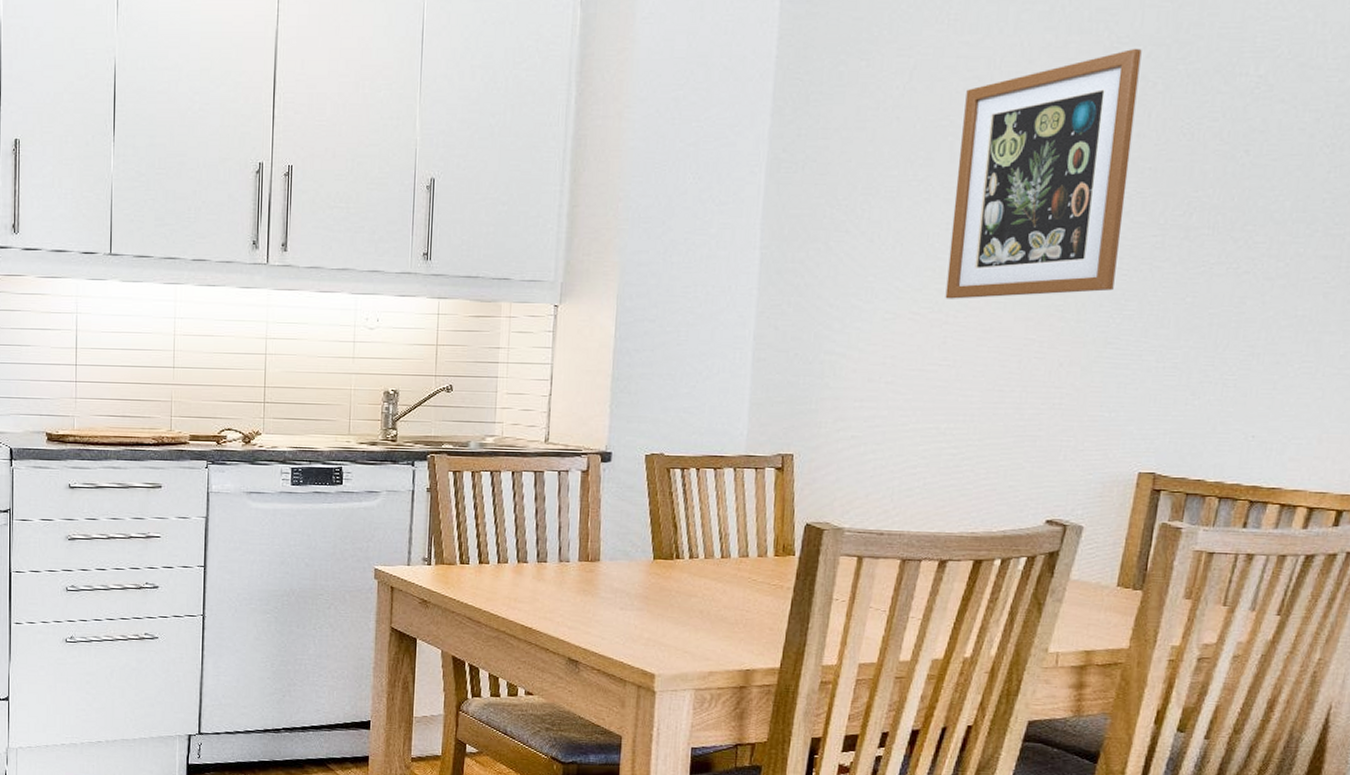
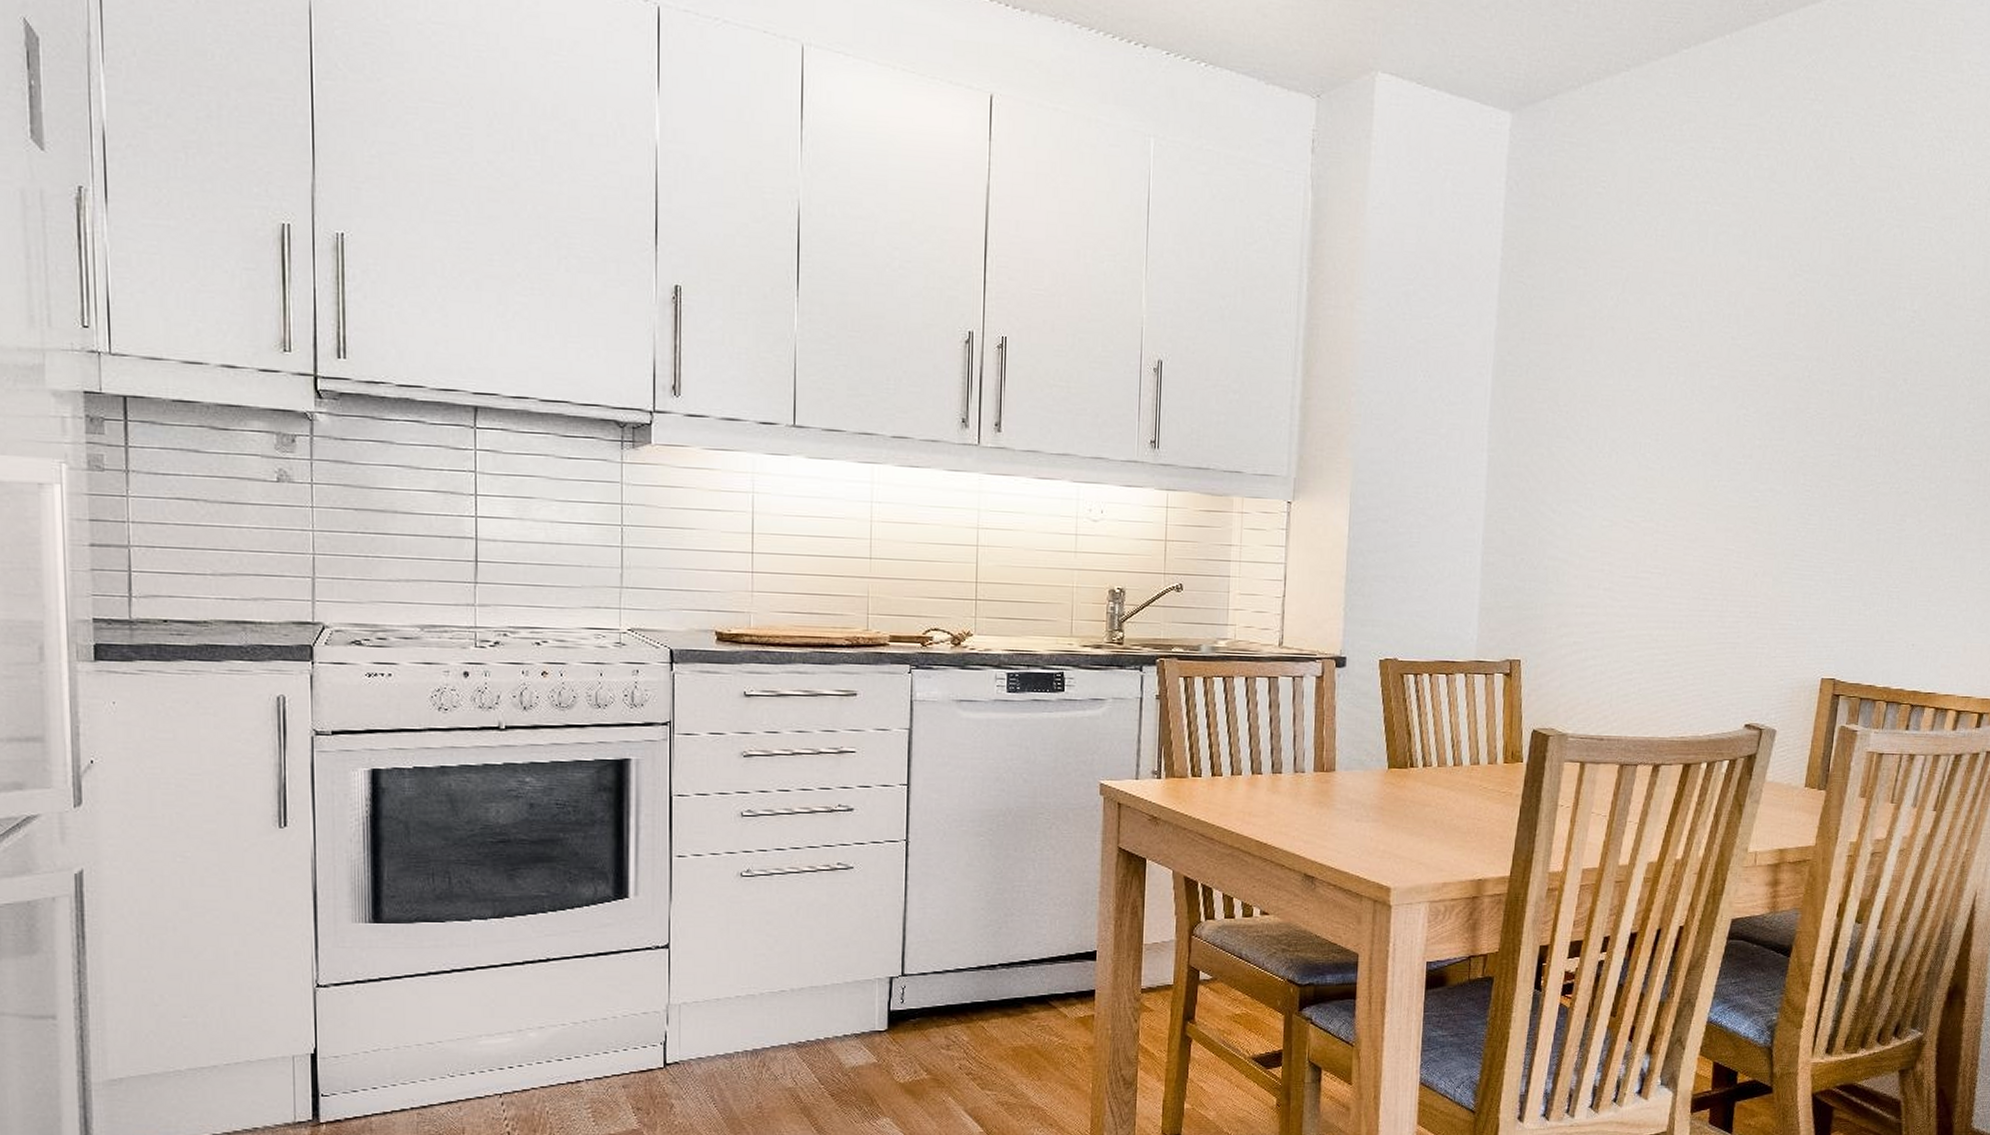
wall art: present [945,48,1142,299] -> none [1656,276,1820,509]

